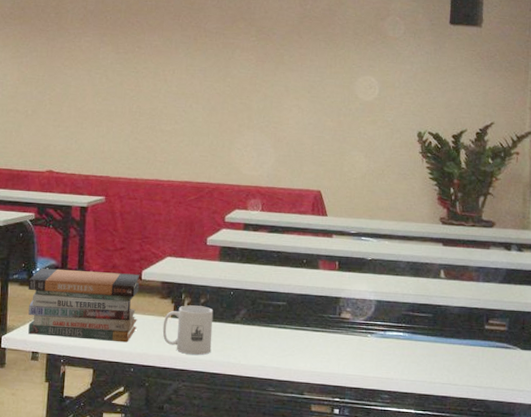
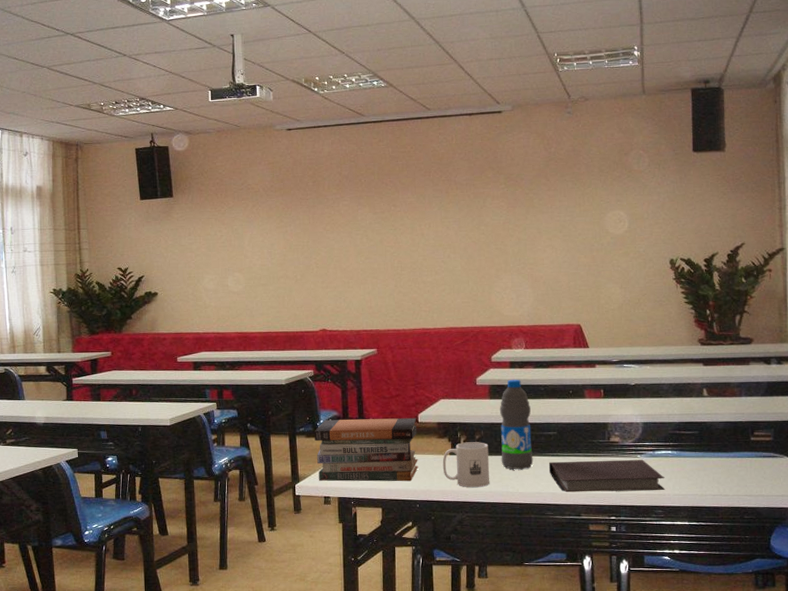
water bottle: none [225,242,261,340] -> present [499,379,533,470]
notebook: none [274,334,394,374] -> present [548,459,665,492]

